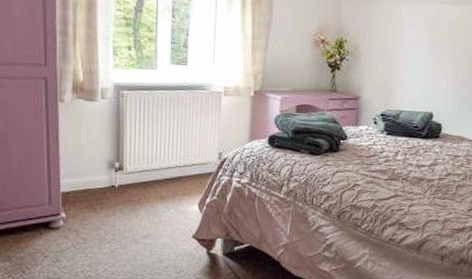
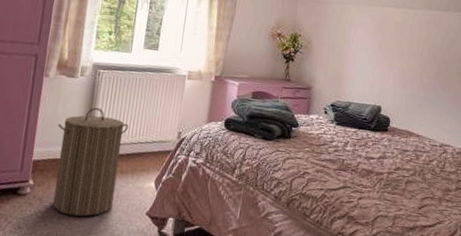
laundry hamper: none [82,132,164,245] -> present [52,107,129,217]

